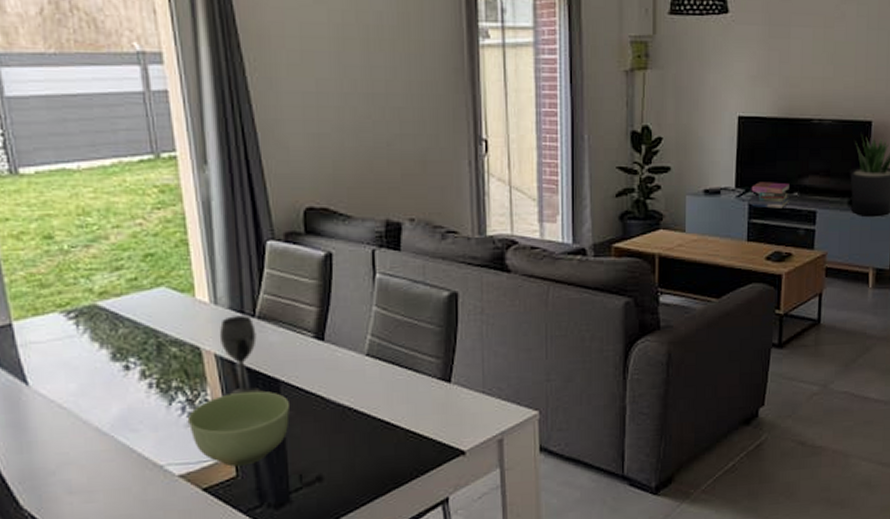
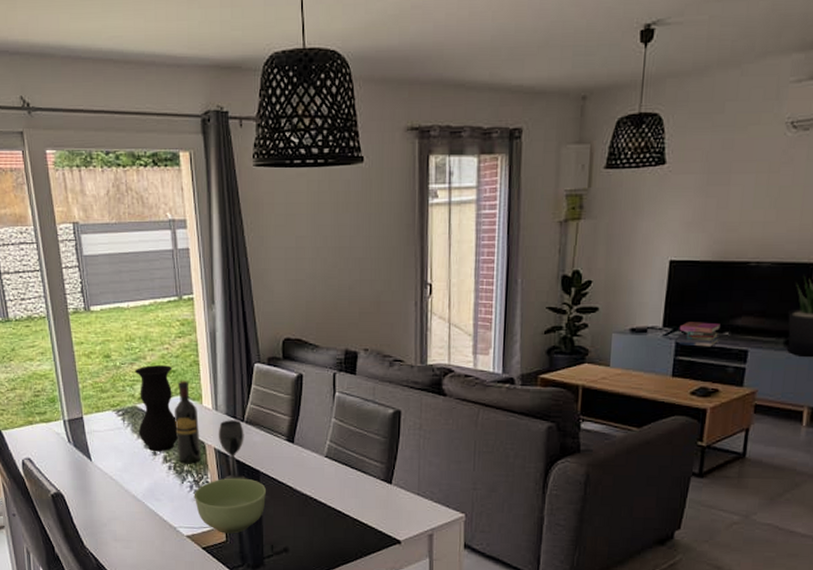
vase: none [93,247,161,364] -> present [135,365,178,451]
wine bottle: none [155,265,197,379] -> present [175,380,202,464]

